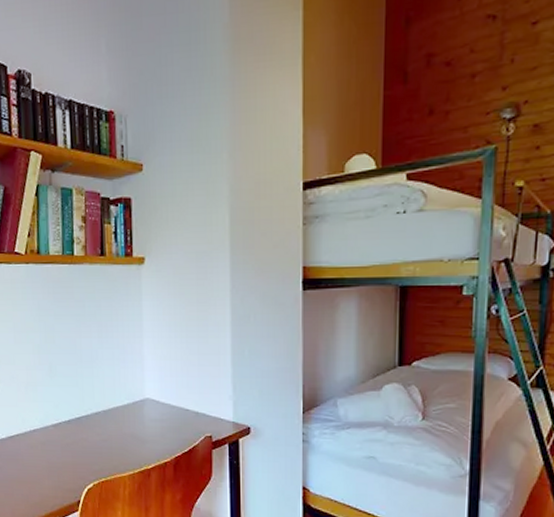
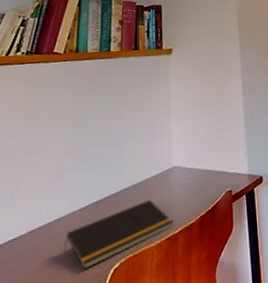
notepad: none [40,428,146,483] -> present [63,199,173,270]

